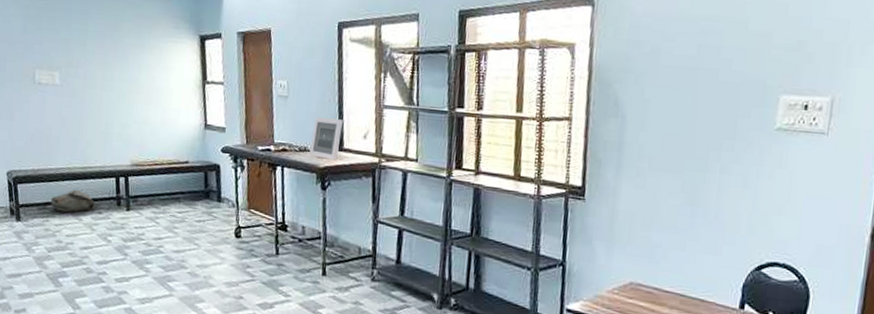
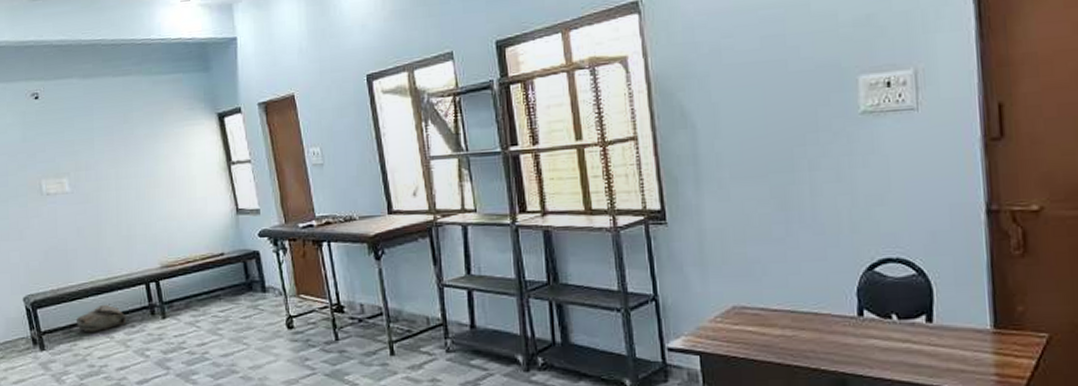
picture frame: present [309,117,343,160] -> none [356,179,389,226]

